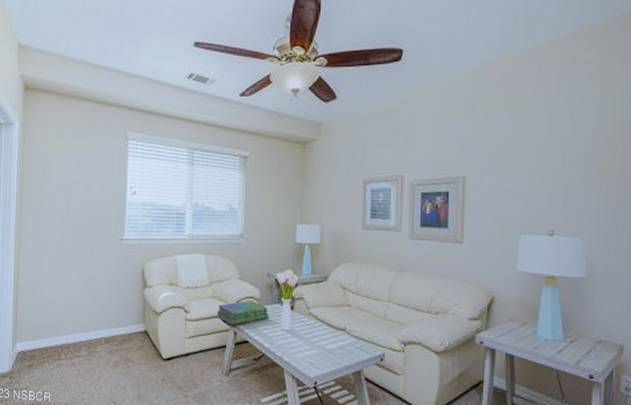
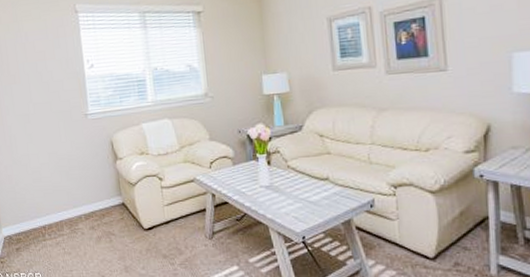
stack of books: present [216,301,269,326] -> none [191,160,246,189]

